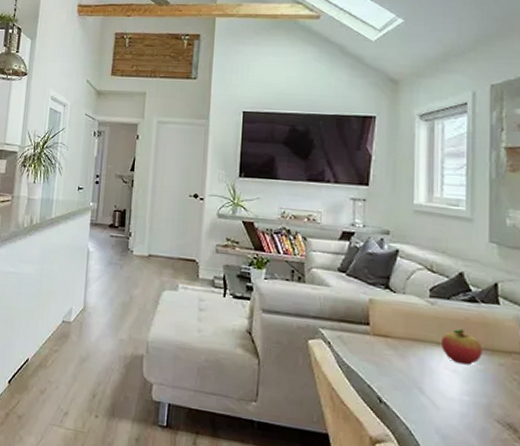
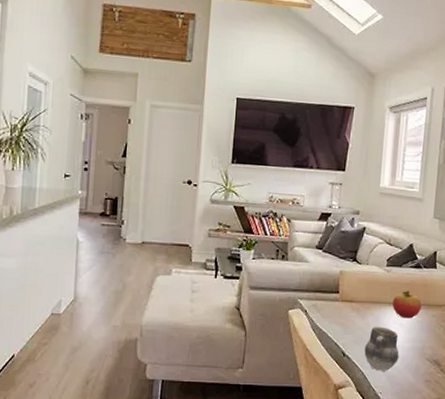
cup: none [407,369,456,429] -> present [364,326,399,371]

